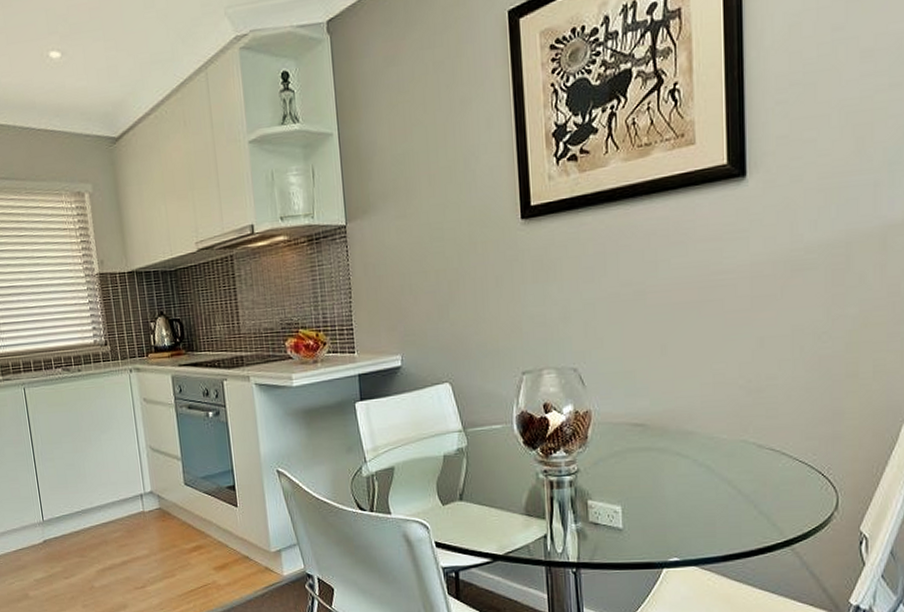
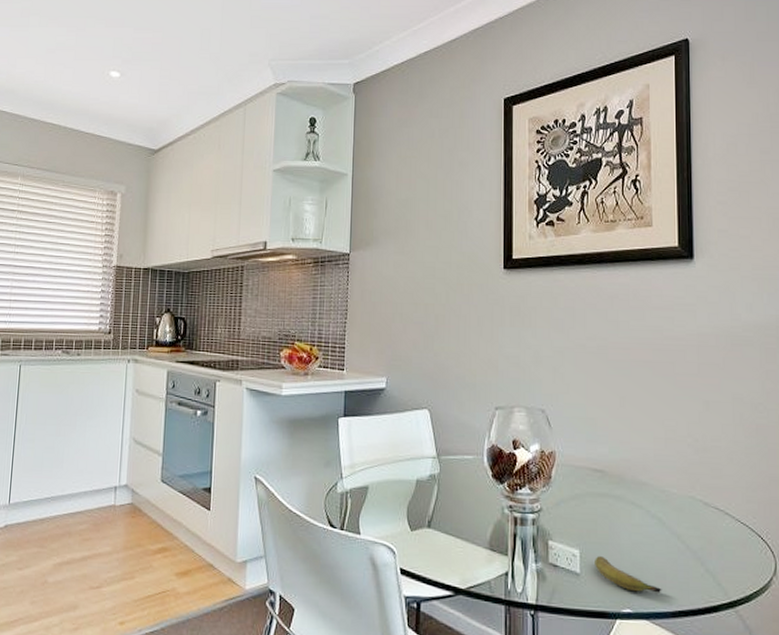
banana: none [638,510,712,541] -> present [595,556,662,593]

